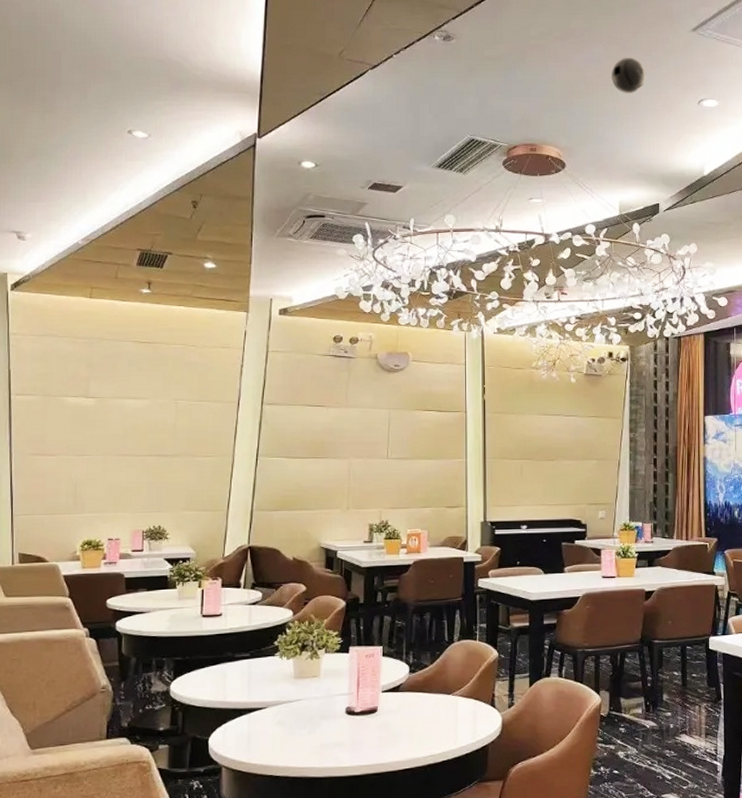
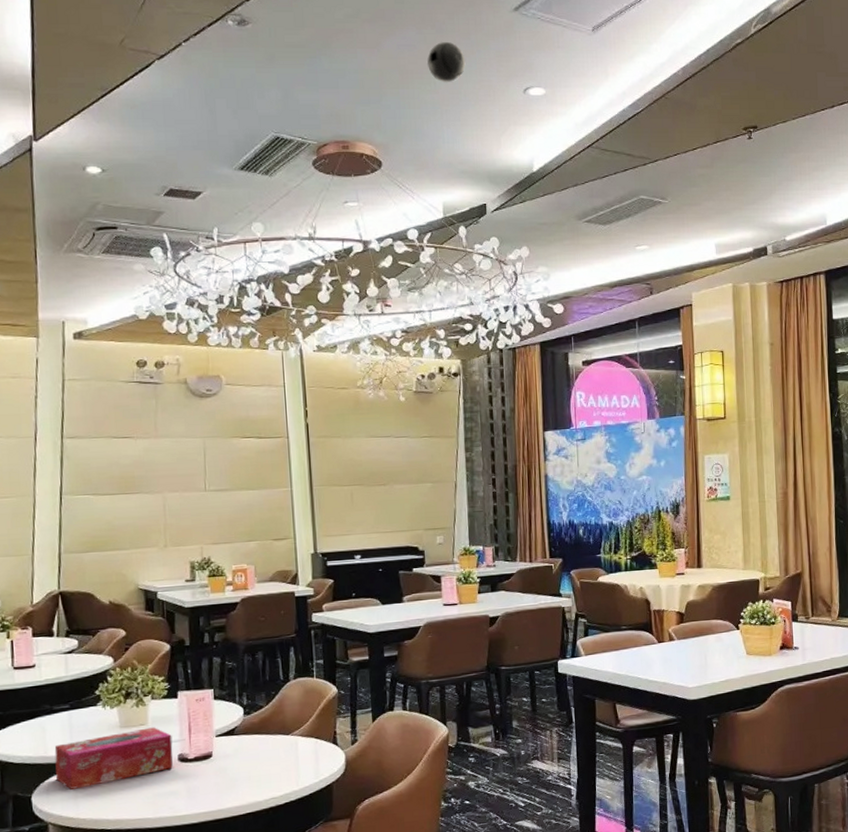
tissue box: none [233,679,341,735] -> present [54,727,173,790]

